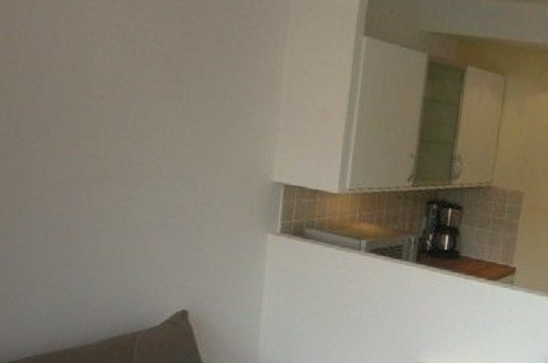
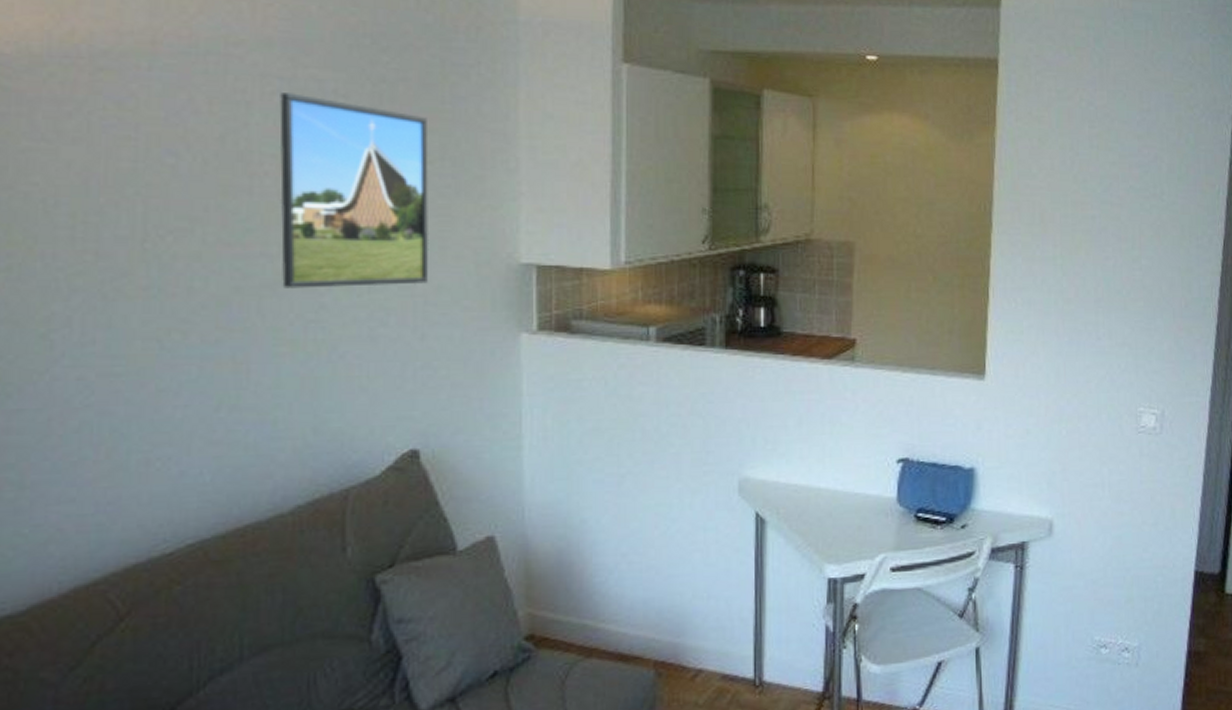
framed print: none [105,37,217,190] -> present [279,93,430,288]

